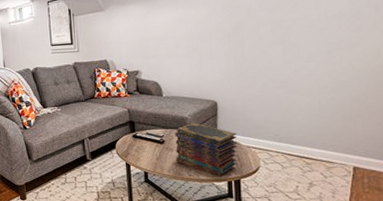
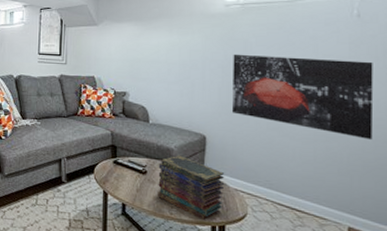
wall art: none [237,11,374,86] -> present [233,54,374,140]

